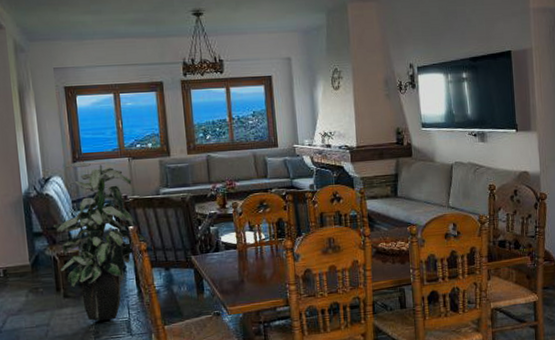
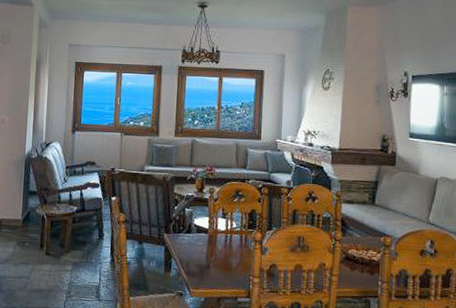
indoor plant: present [53,162,146,322] -> none [46,131,126,283]

